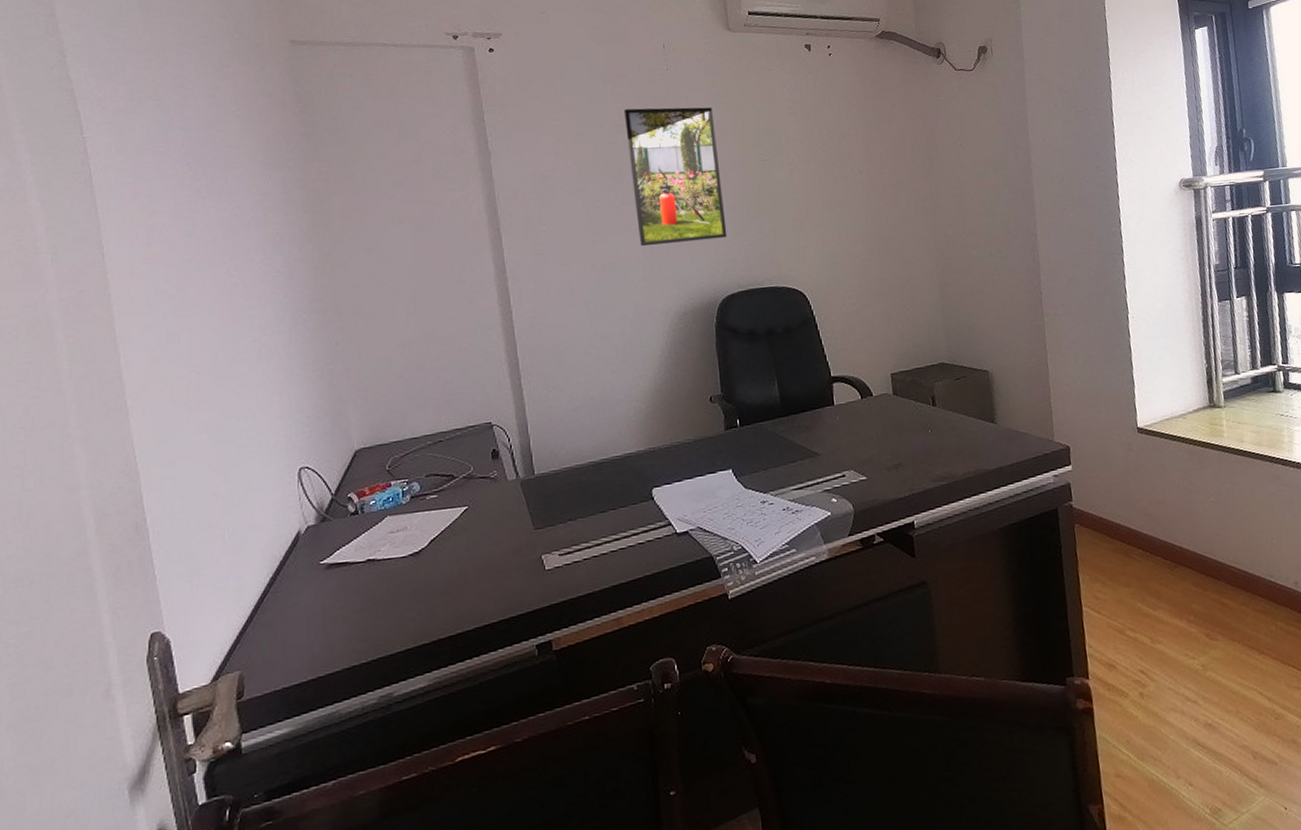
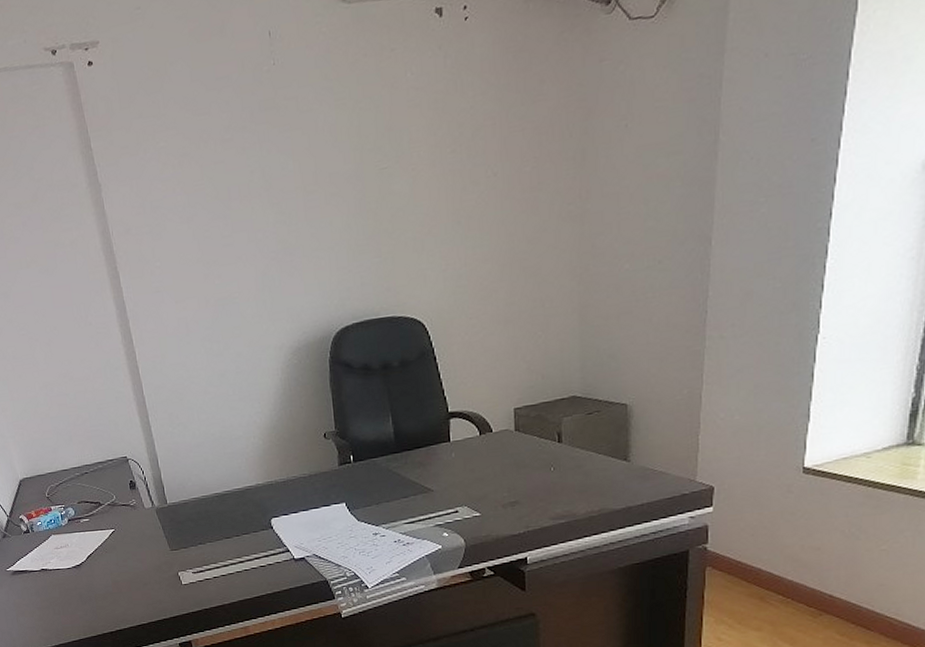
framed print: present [623,107,728,246] -> none [229,107,342,278]

